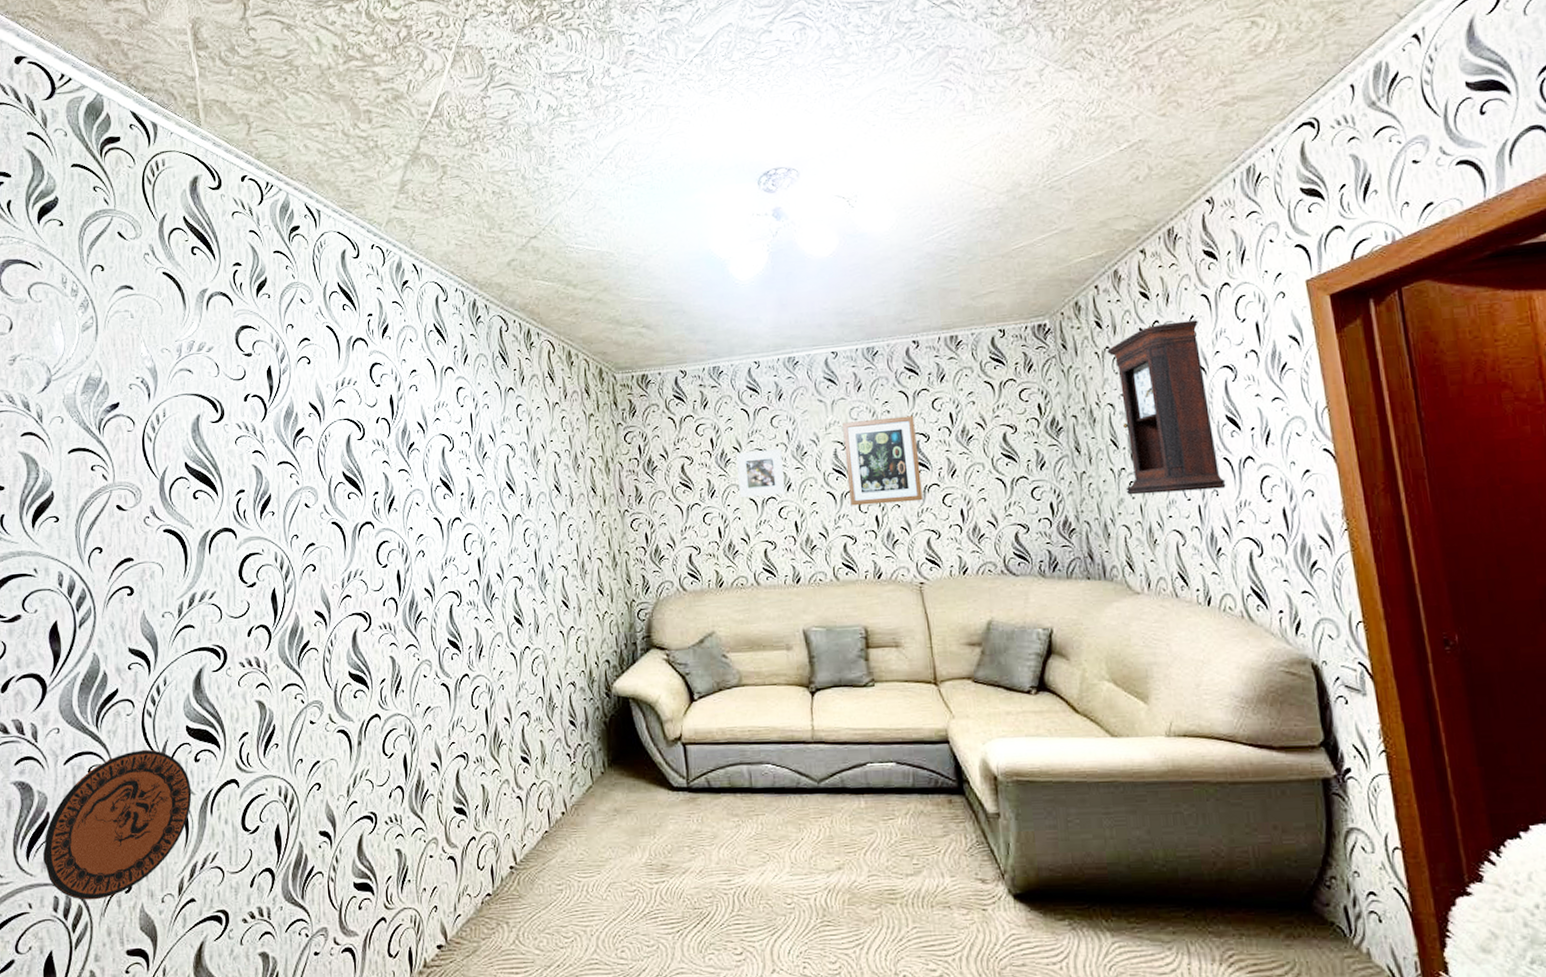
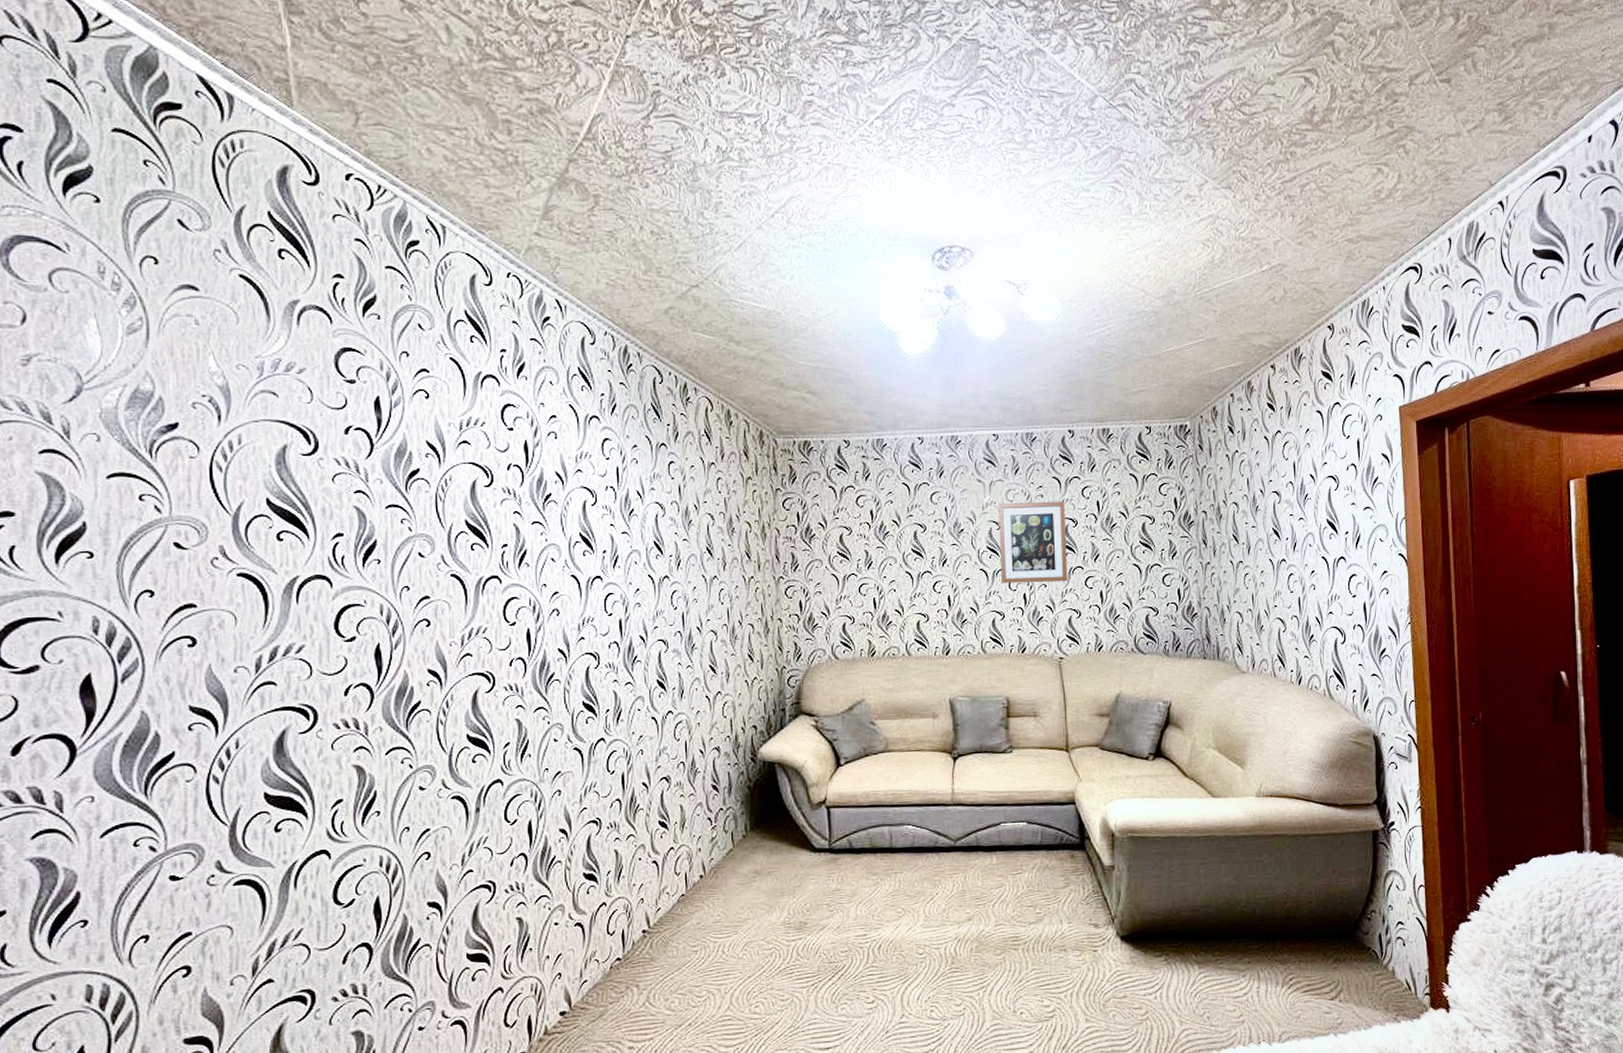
decorative plate: present [43,749,192,900] -> none [71,819,271,988]
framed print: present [736,449,785,498] -> none [895,525,940,571]
pendulum clock: present [1107,320,1226,495] -> none [1236,433,1322,586]

